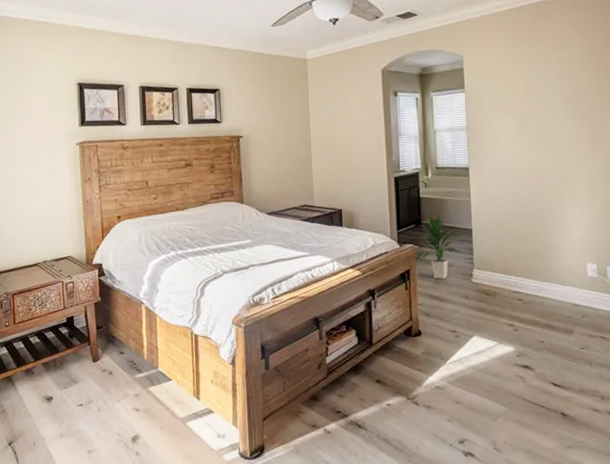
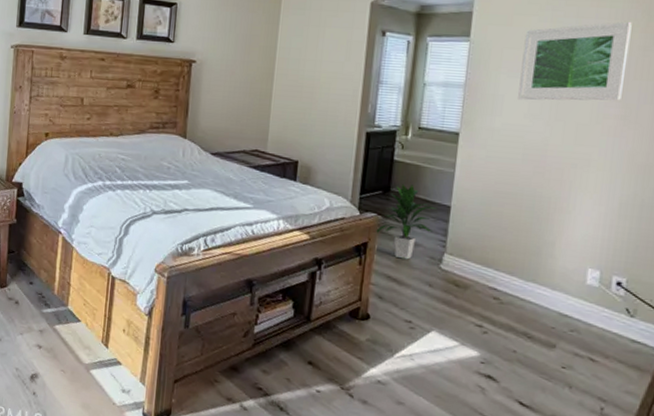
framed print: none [507,61,588,134] -> present [518,21,632,101]

